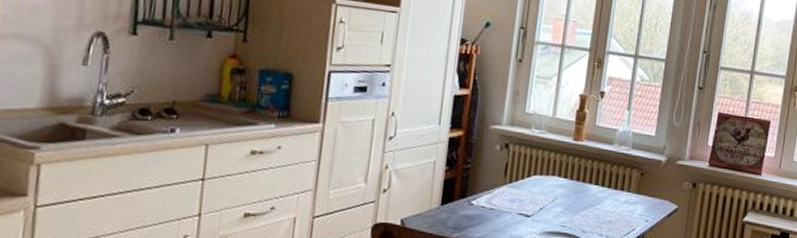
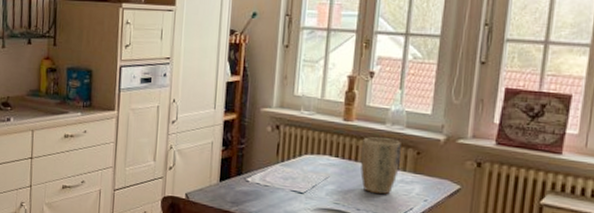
plant pot: none [587,157,627,215] -> present [360,137,401,194]

